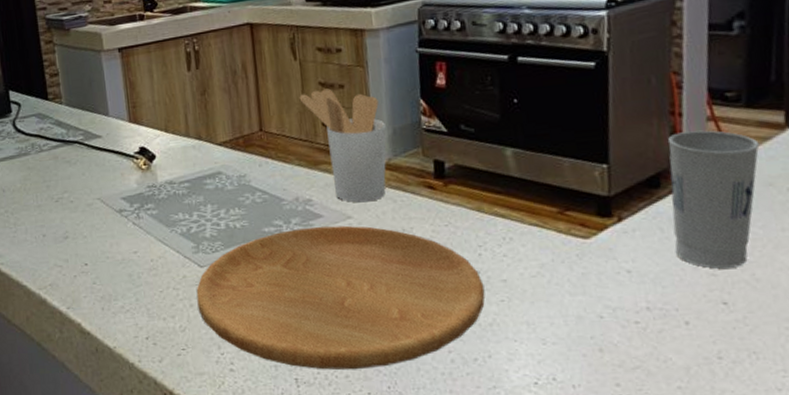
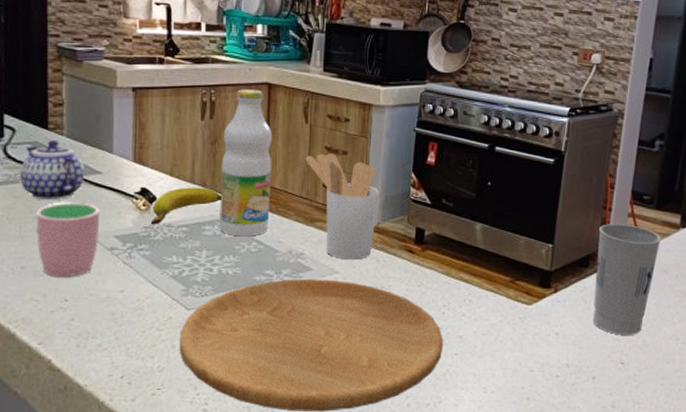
teapot: none [30,110,87,170] -> present [20,140,85,201]
cup: none [48,168,108,243] -> present [36,202,99,278]
banana: none [153,140,219,184] -> present [150,187,221,225]
bottle: none [211,32,271,188] -> present [219,89,273,237]

